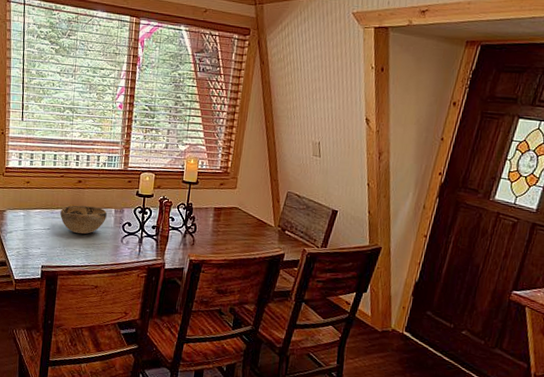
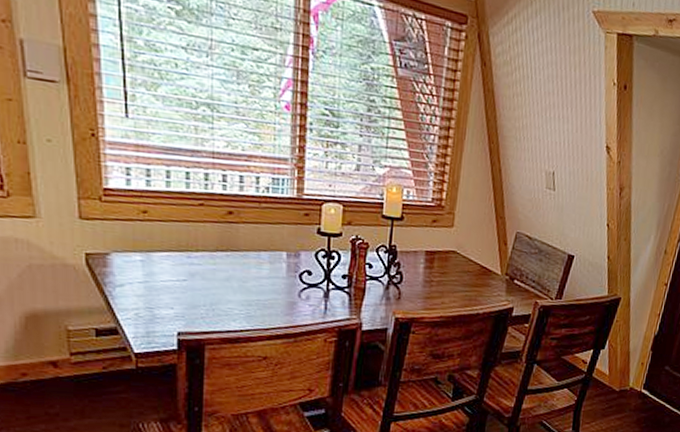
decorative bowl: present [60,205,107,234] -> none [202,246,275,287]

